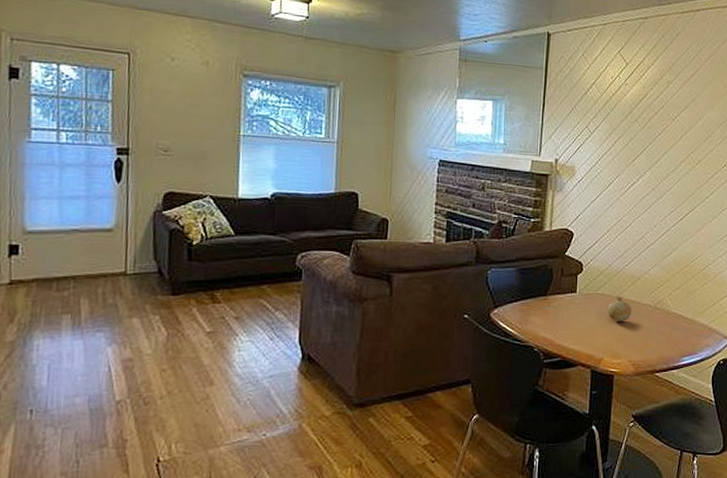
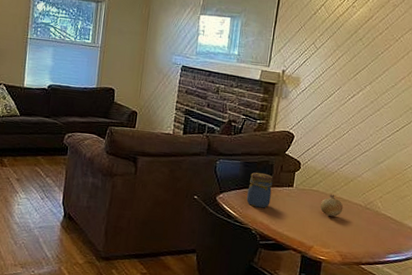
jar: none [525,279,553,321] -> present [246,172,273,208]

